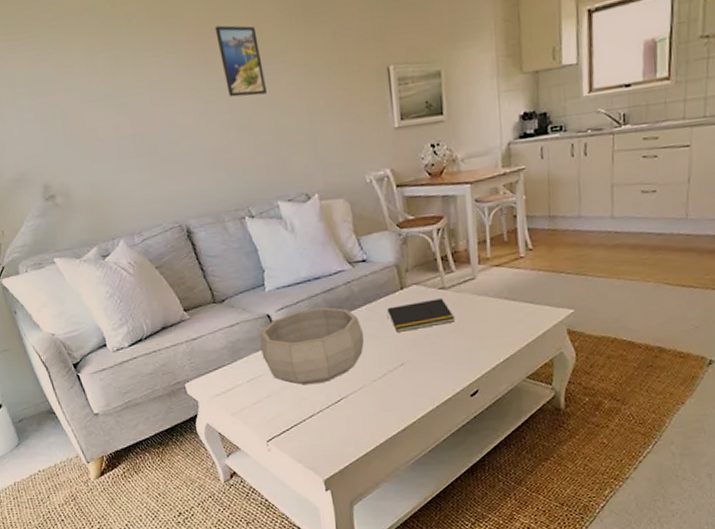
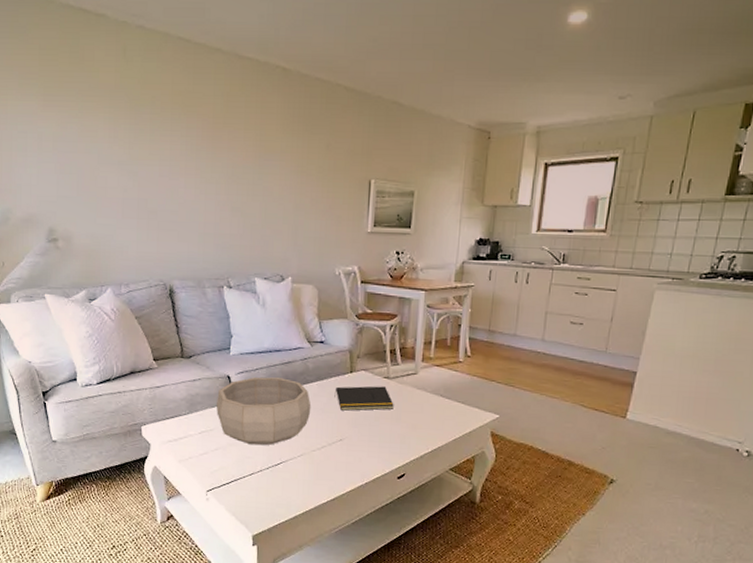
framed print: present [215,25,268,97] -> none [226,120,263,184]

